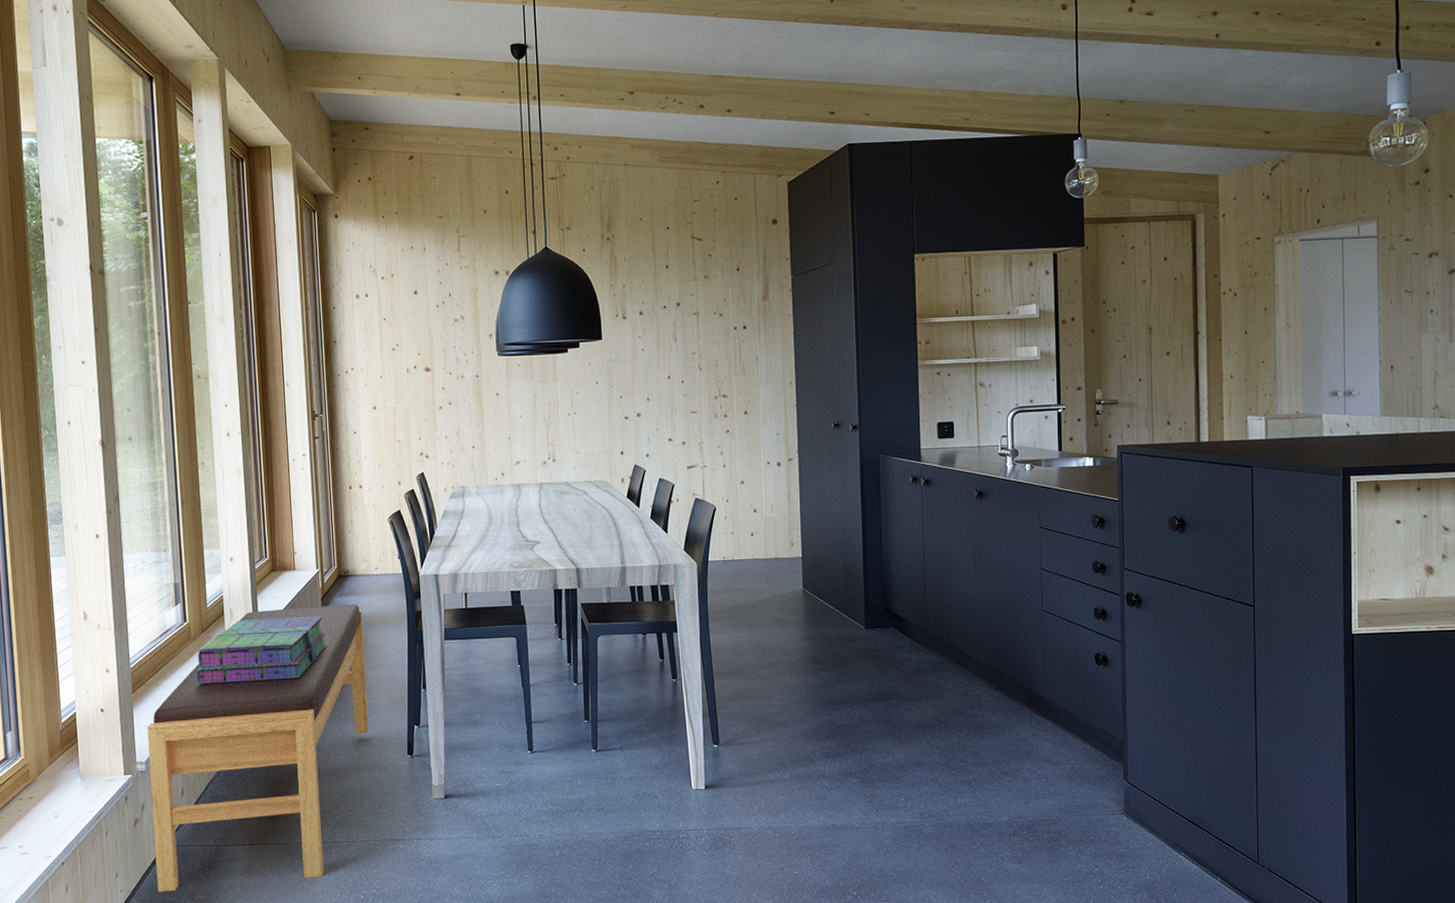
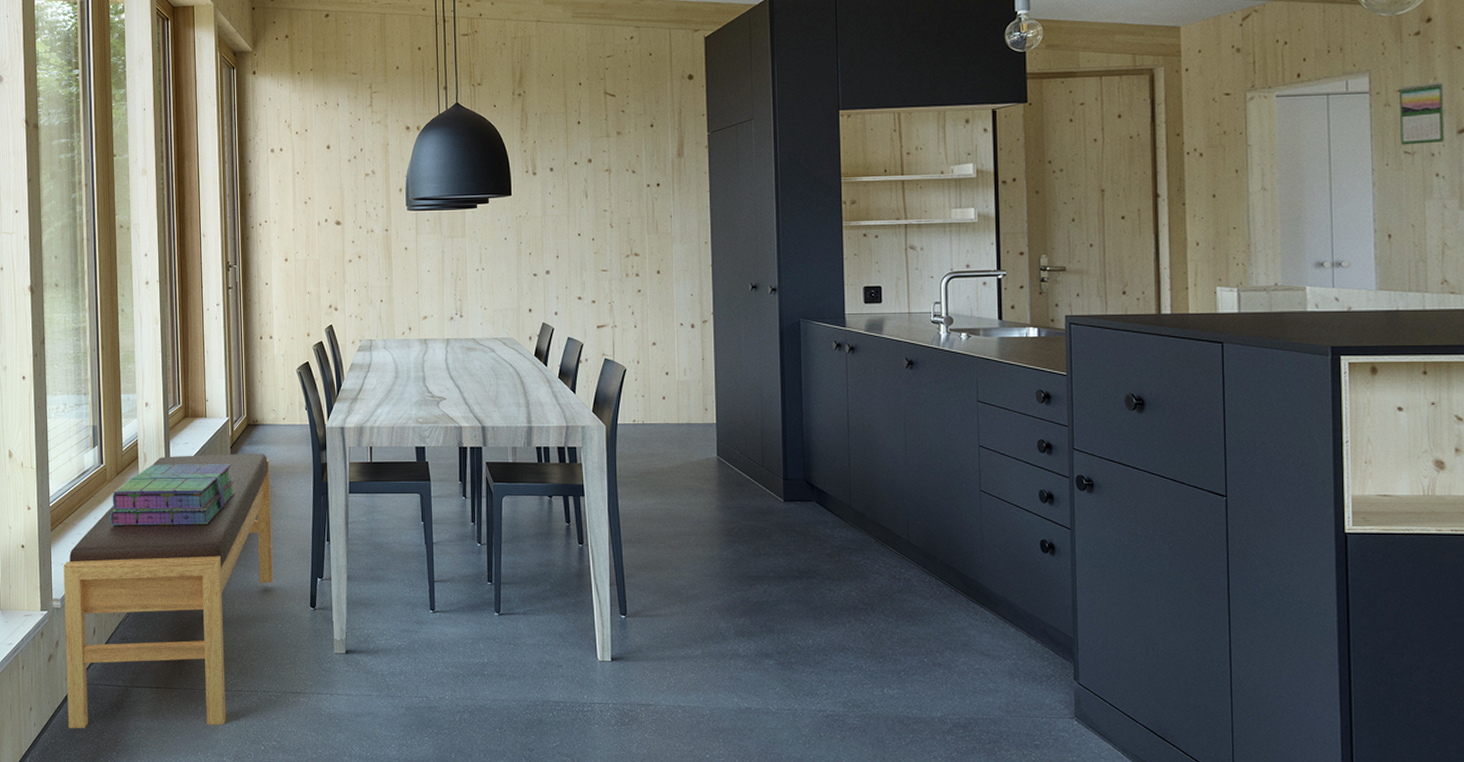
calendar: none [1402,227,1438,285] -> present [1400,81,1445,145]

